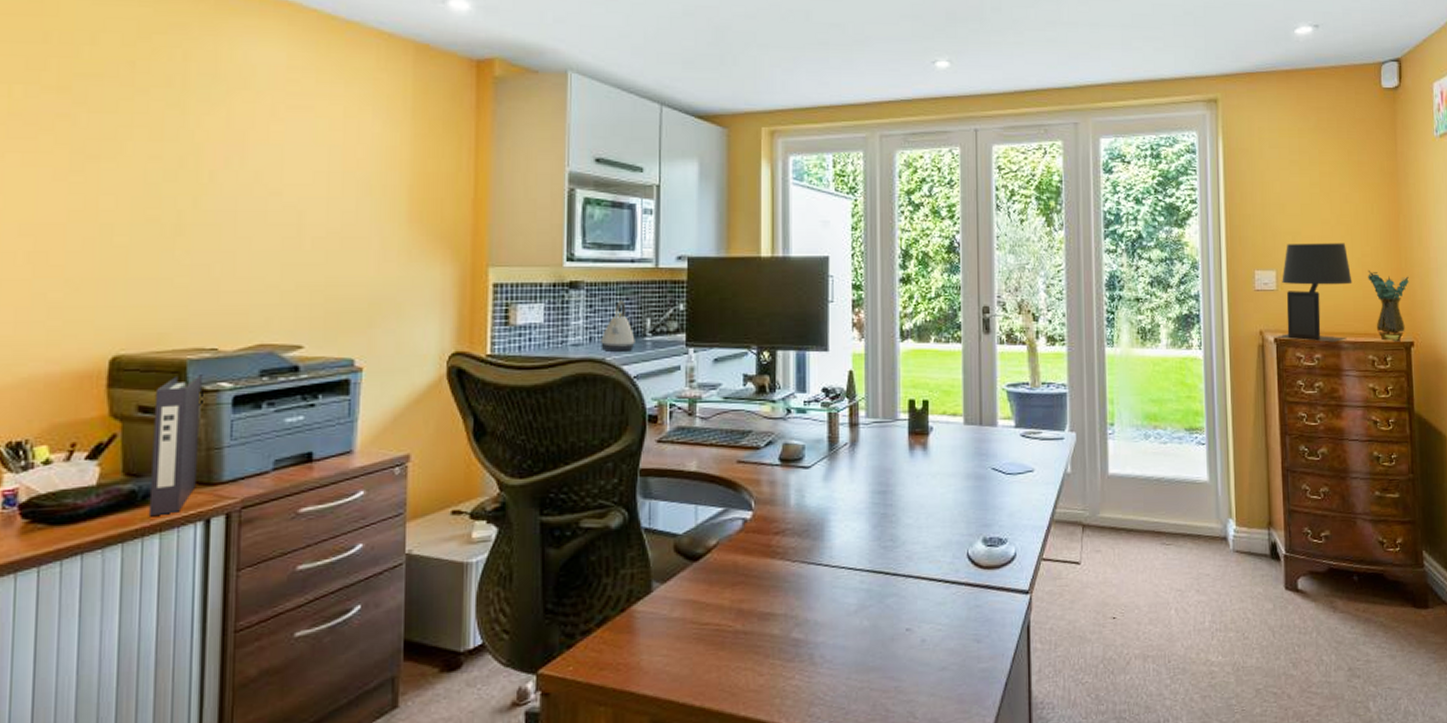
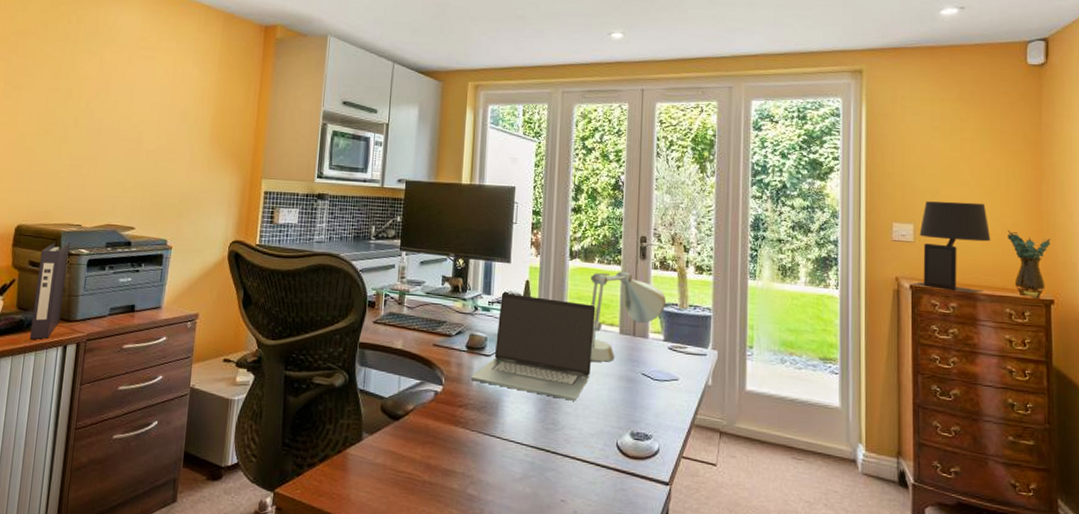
kettle: present [601,301,635,353] -> none [337,211,363,251]
laptop: none [787,388,935,510] -> present [470,292,596,401]
desk lamp: none [927,350,1016,460] -> present [589,271,667,362]

